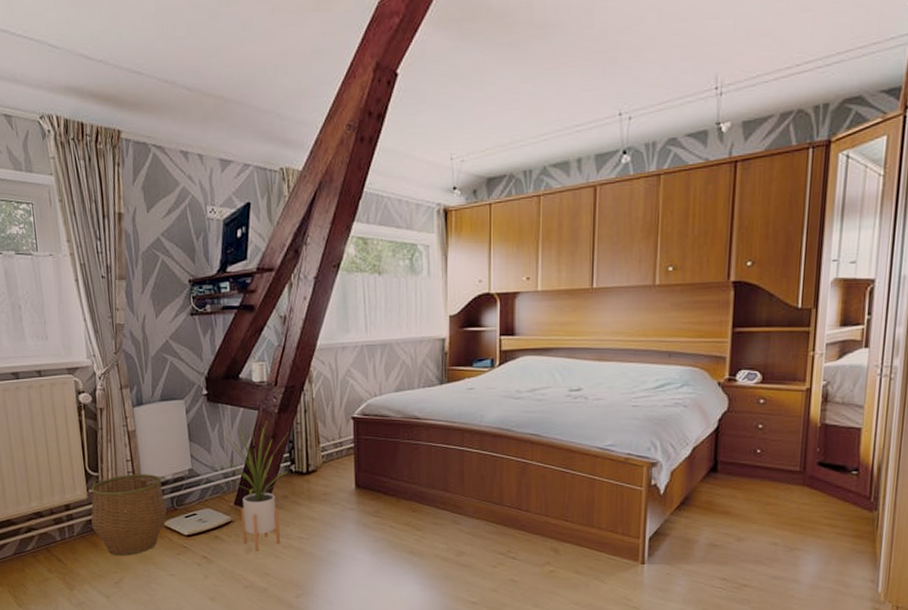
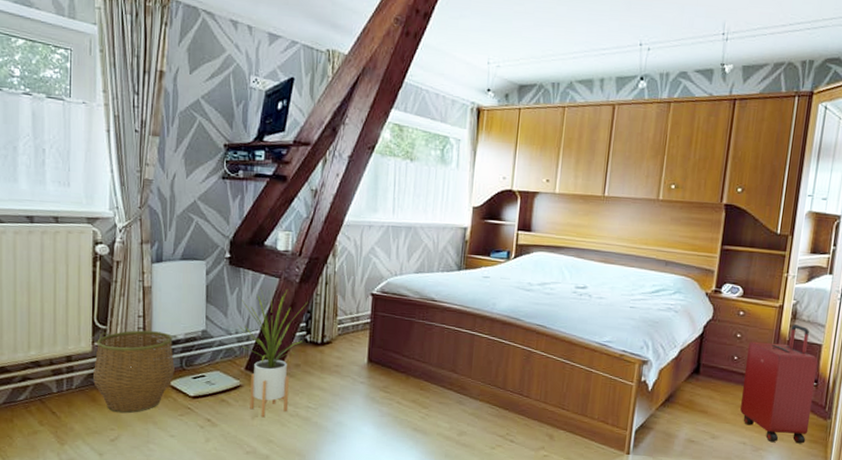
suitcase: none [768,408,857,540] -> present [740,324,818,444]

